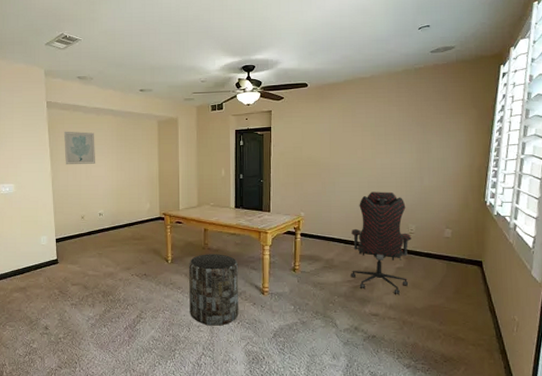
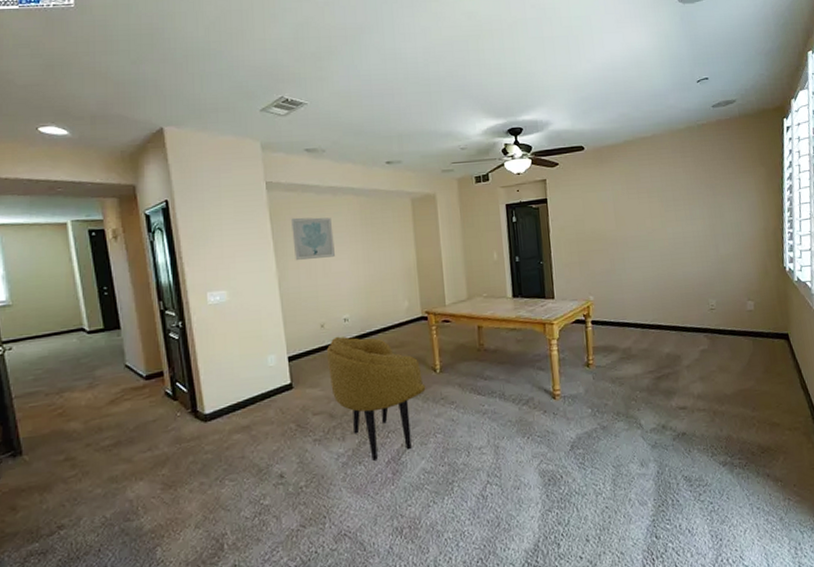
armchair: none [84,226,159,325] -> present [326,336,426,461]
side table: present [189,254,239,326] -> none [462,355,527,446]
office chair: present [351,191,412,295] -> none [647,264,716,382]

